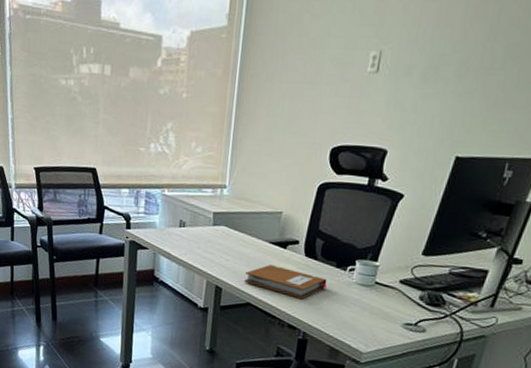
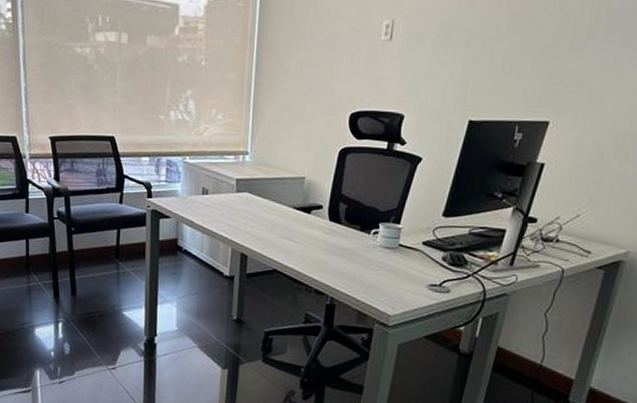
notebook: present [245,265,327,299] -> none [270,230,352,264]

